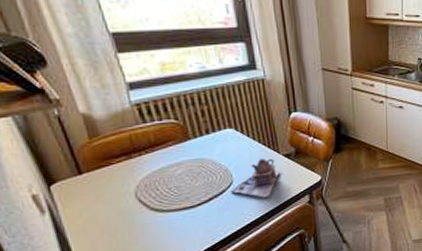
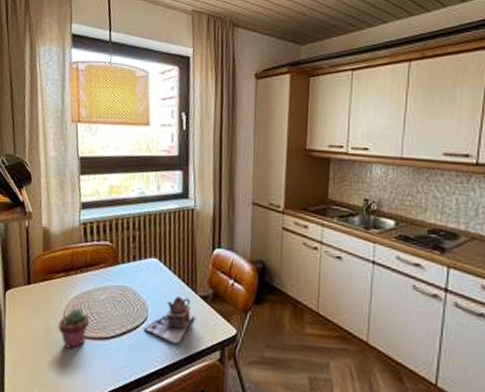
potted succulent: none [131,186,169,225] -> present [58,308,90,349]

